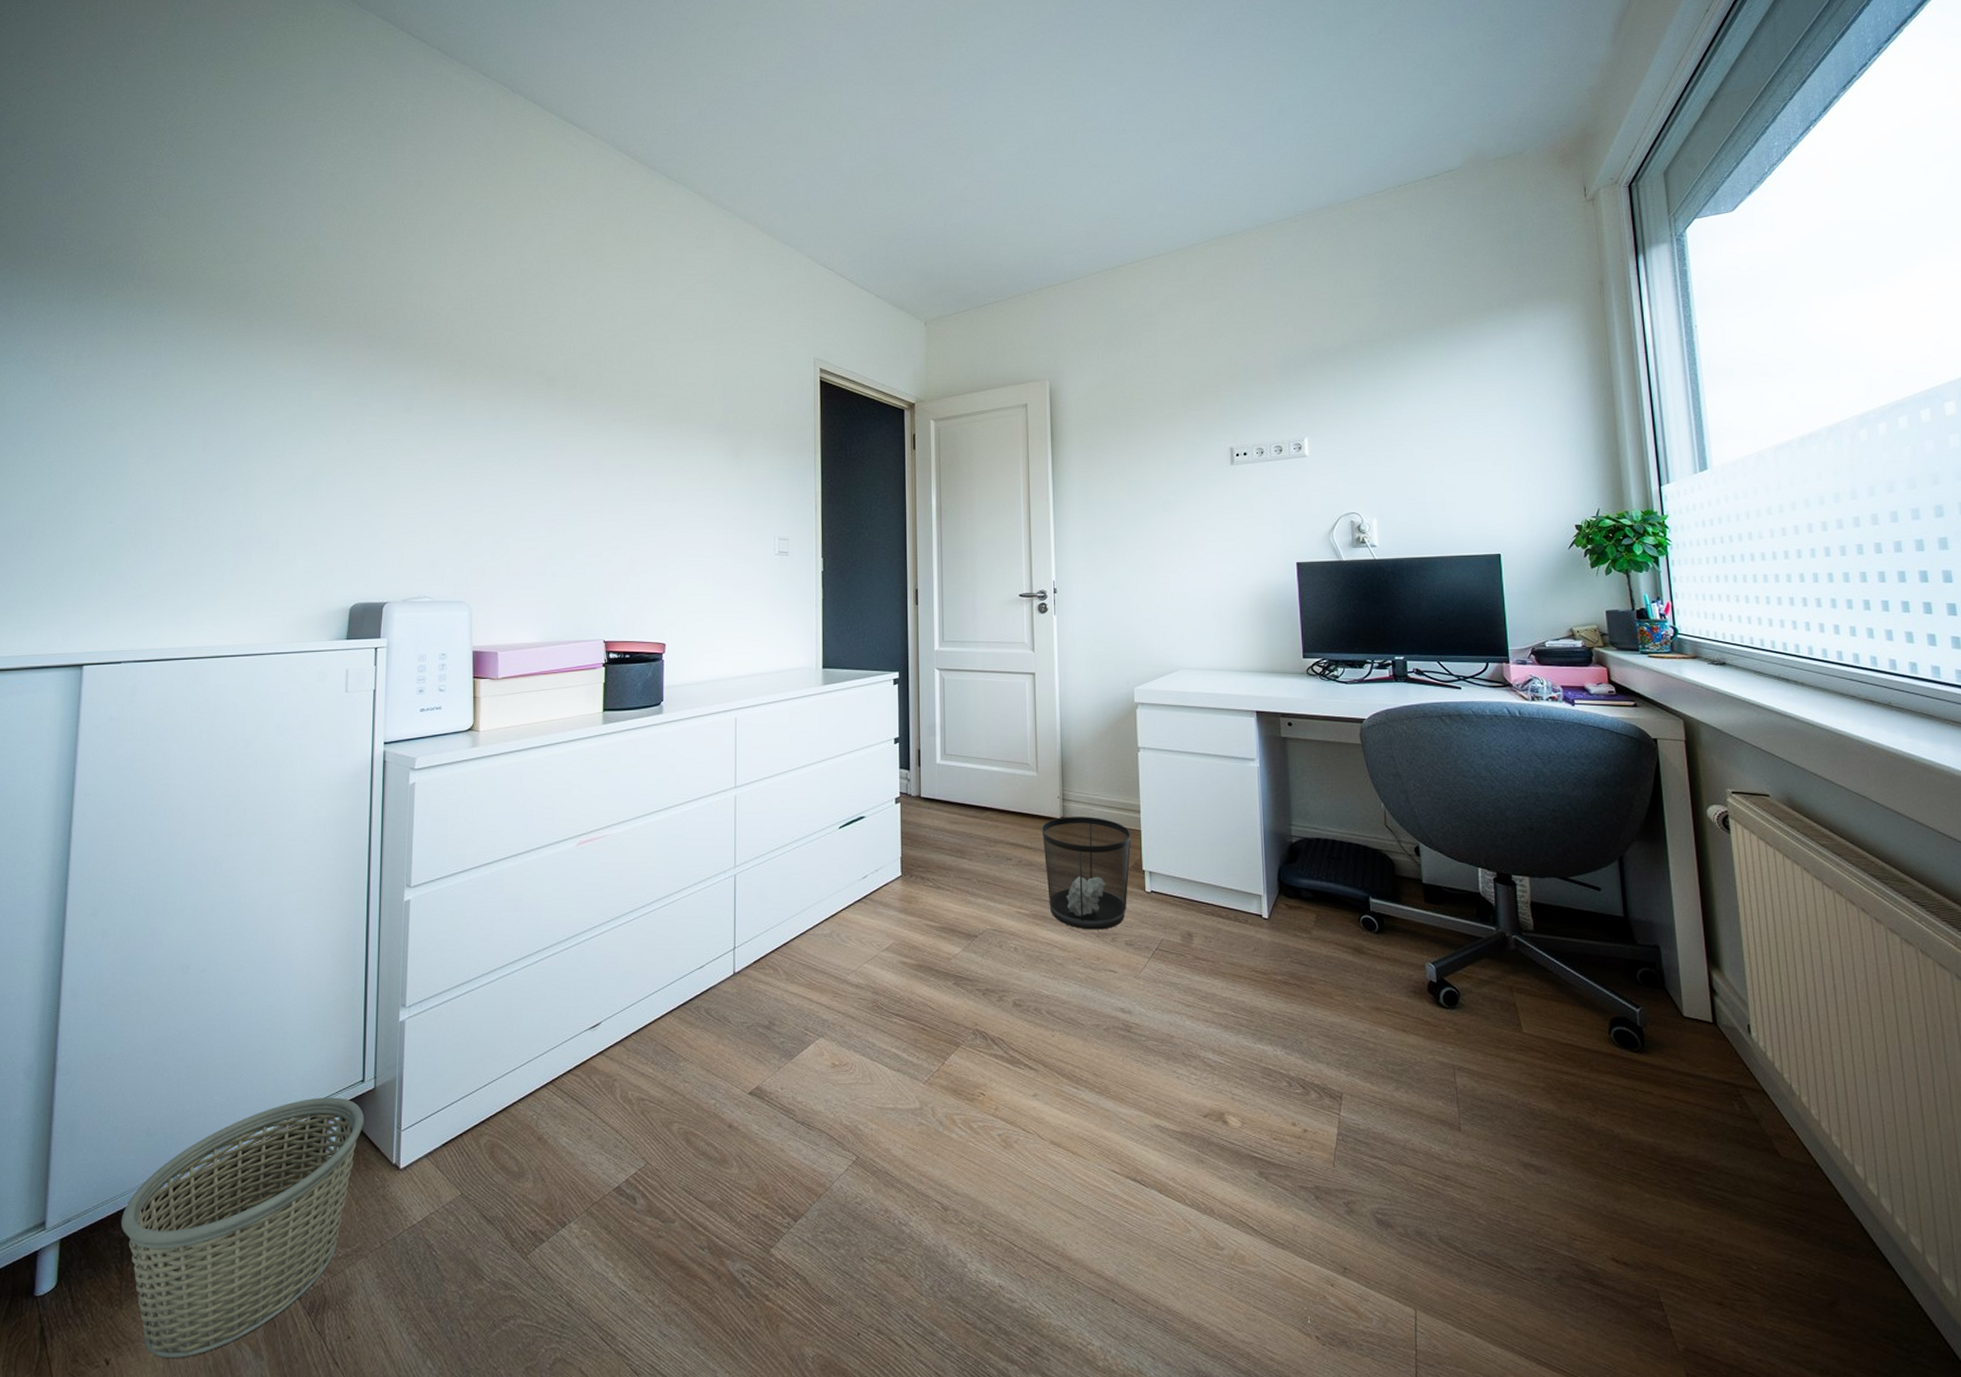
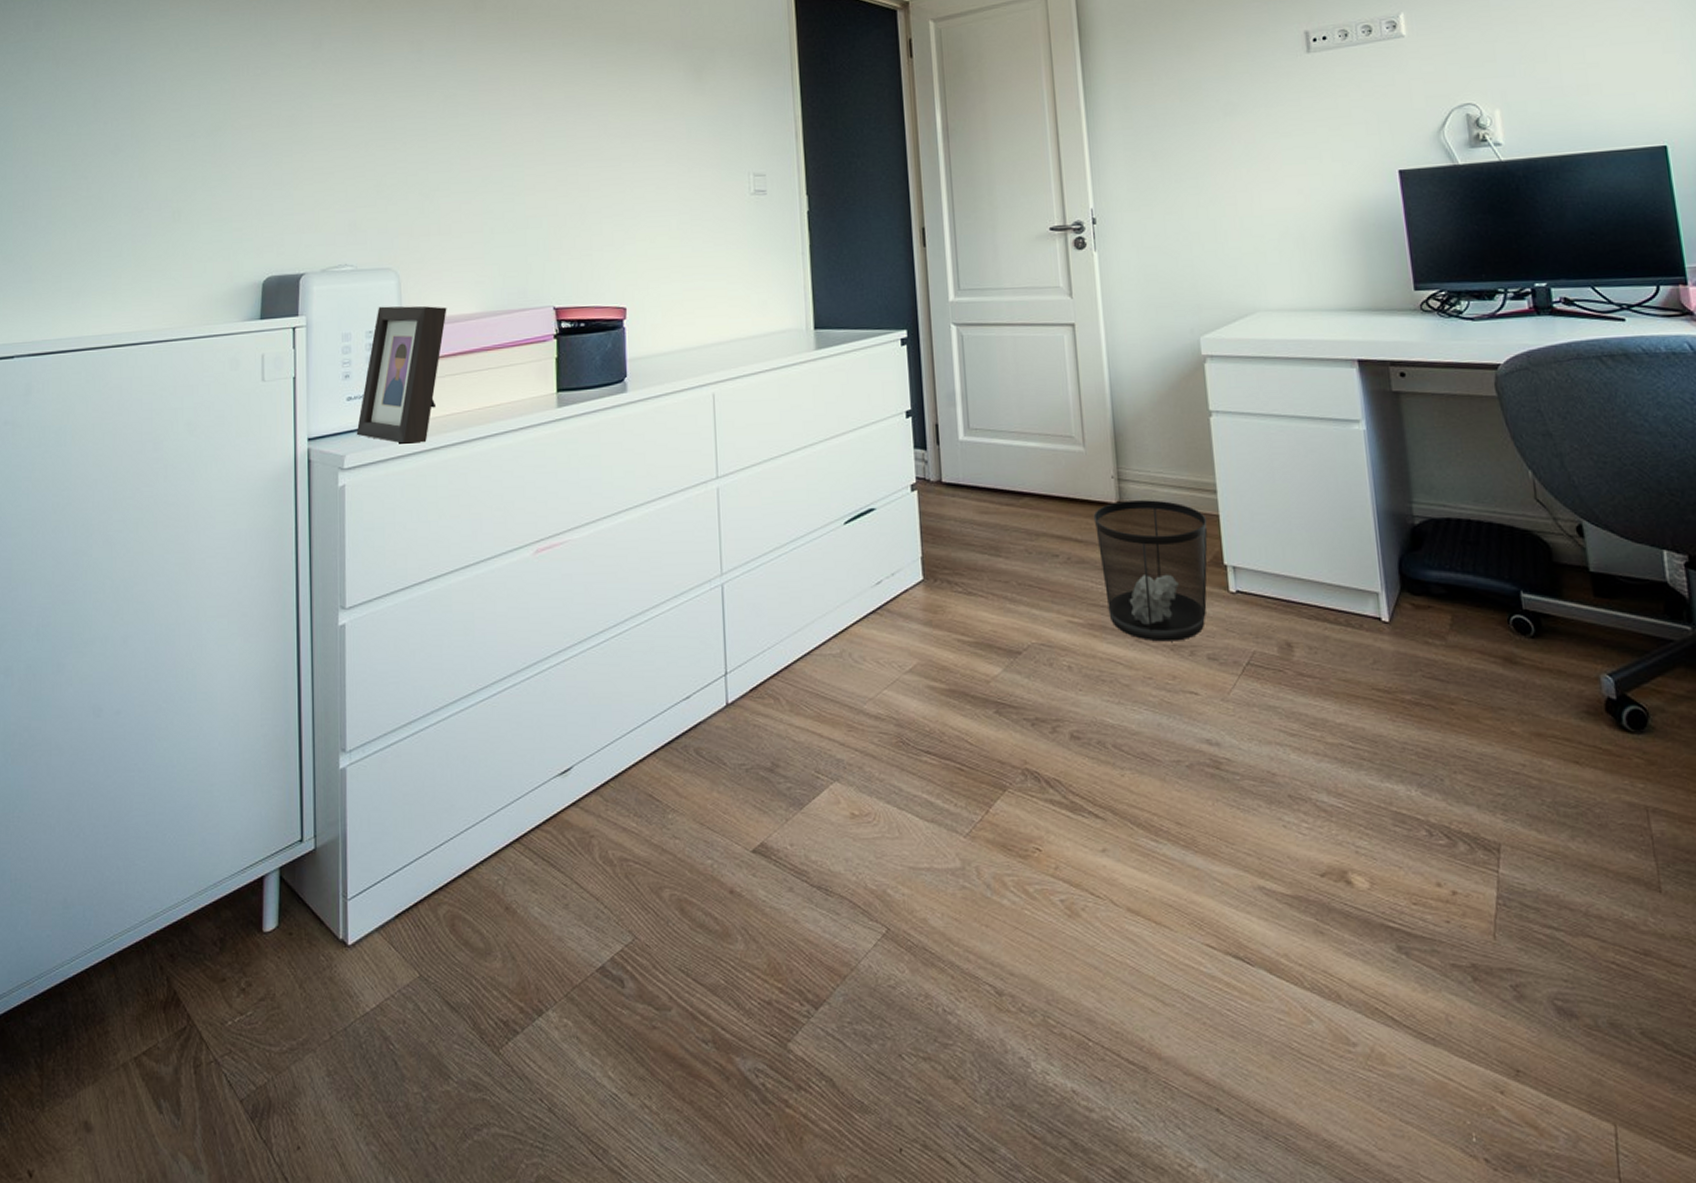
basket: present [121,1097,365,1359] -> none [39,860,305,1172]
picture frame: none [427,633,511,750] -> present [356,305,447,444]

